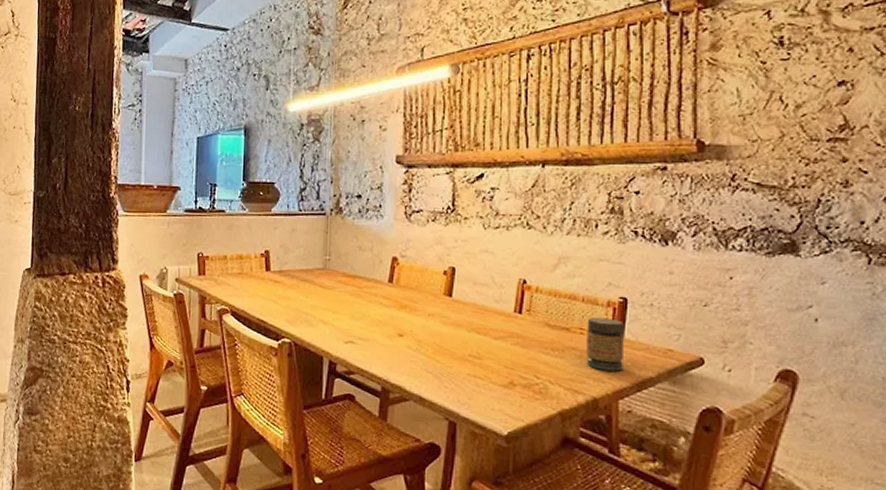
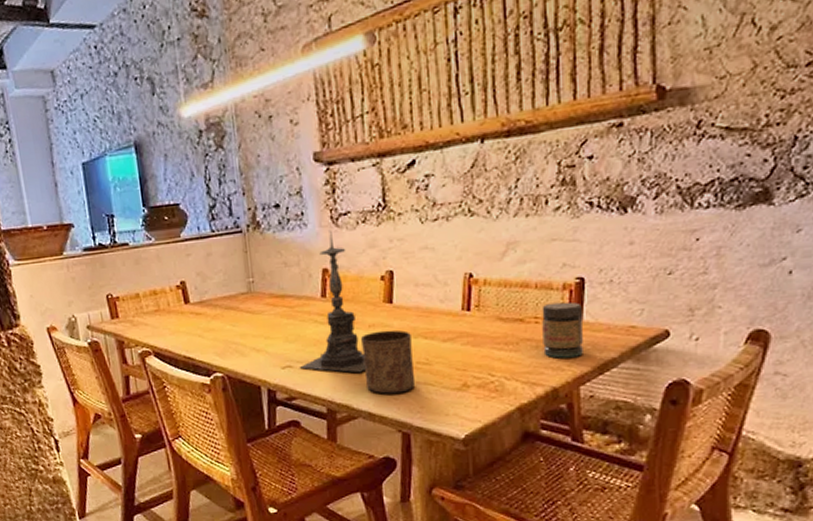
candle holder: none [362,224,422,357] -> present [300,230,366,372]
cup: none [419,320,466,382] -> present [360,330,416,394]

